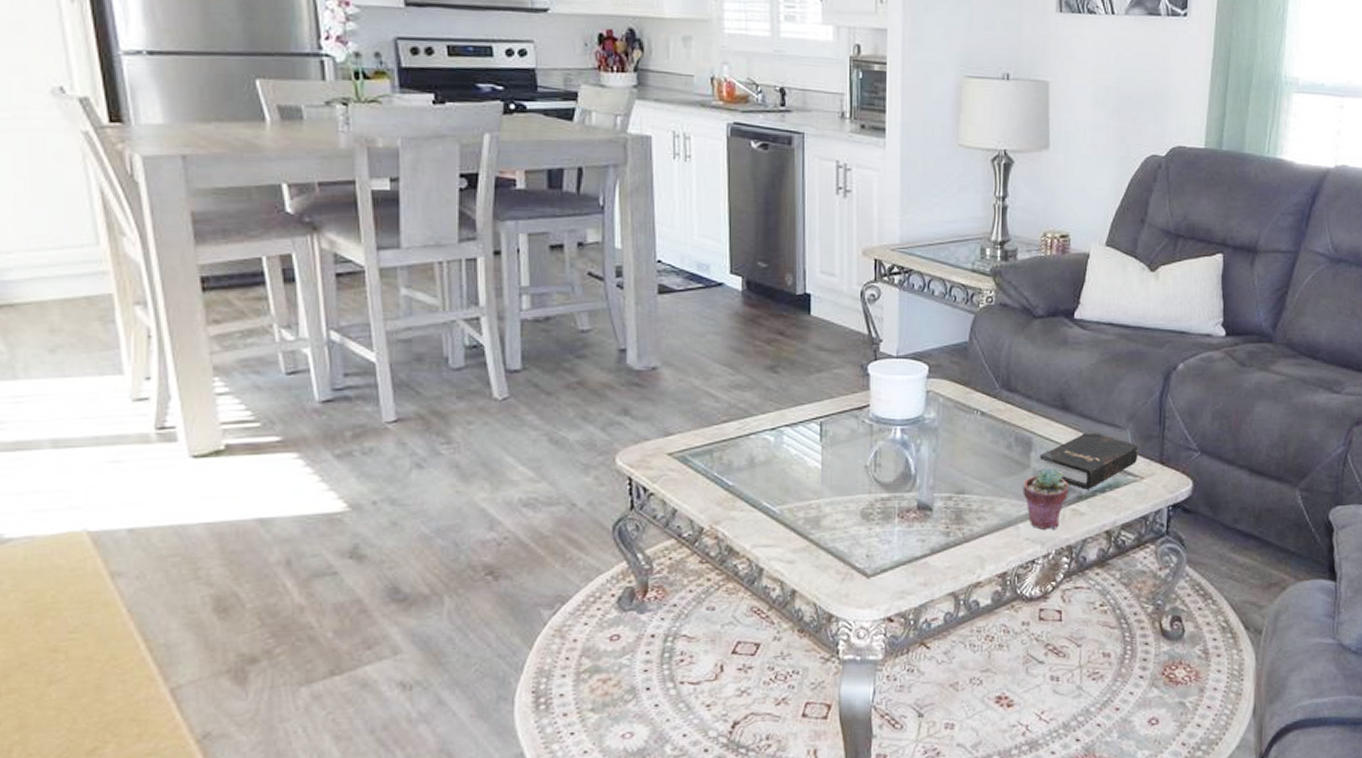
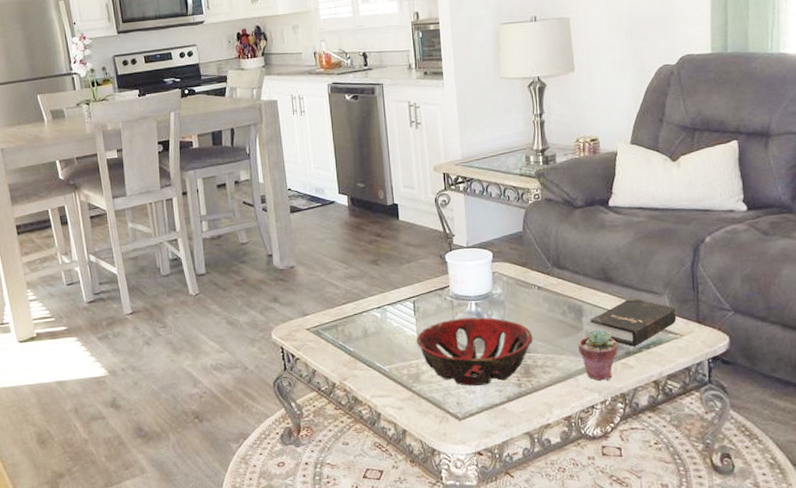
decorative bowl: none [819,447,969,534] -> present [416,317,533,386]

